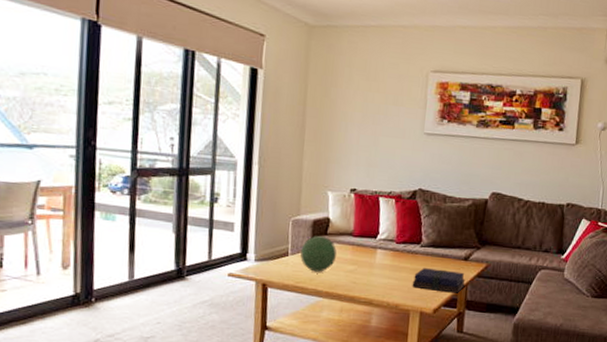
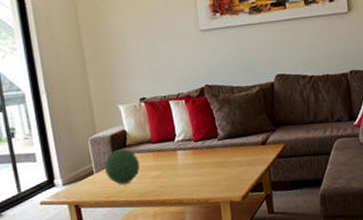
book: present [412,268,466,294] -> none [217,156,268,181]

